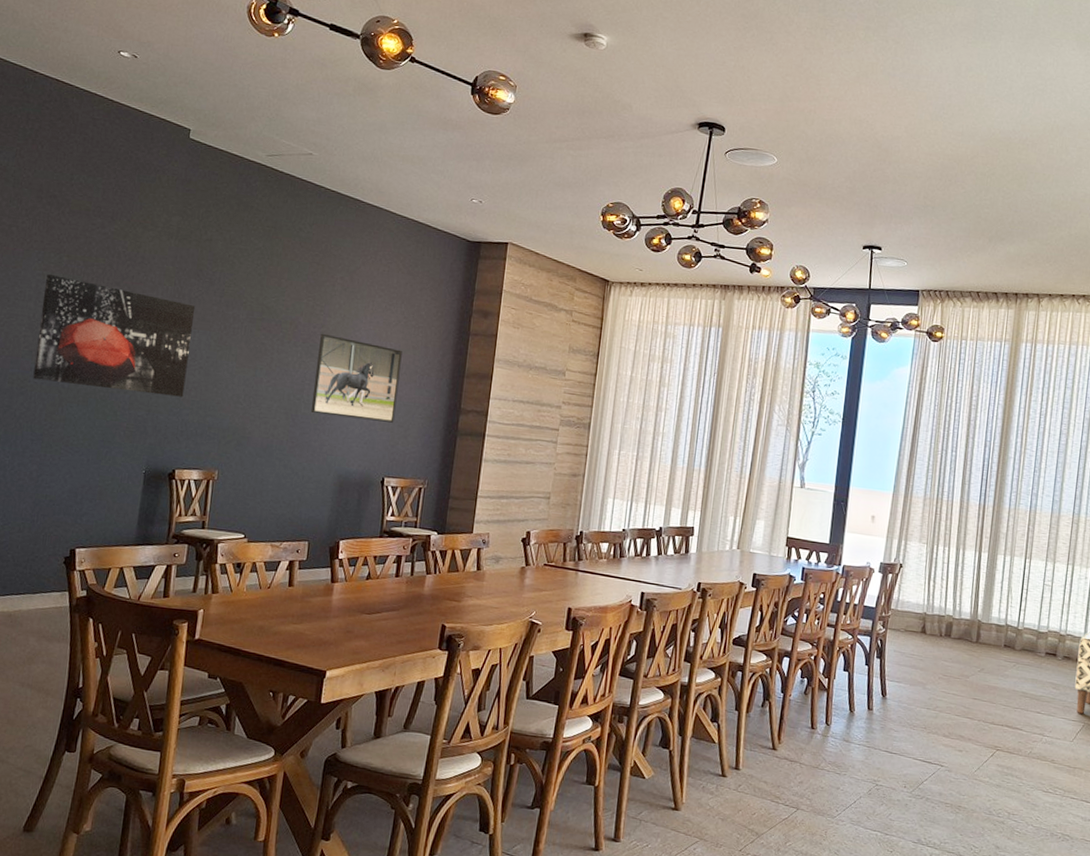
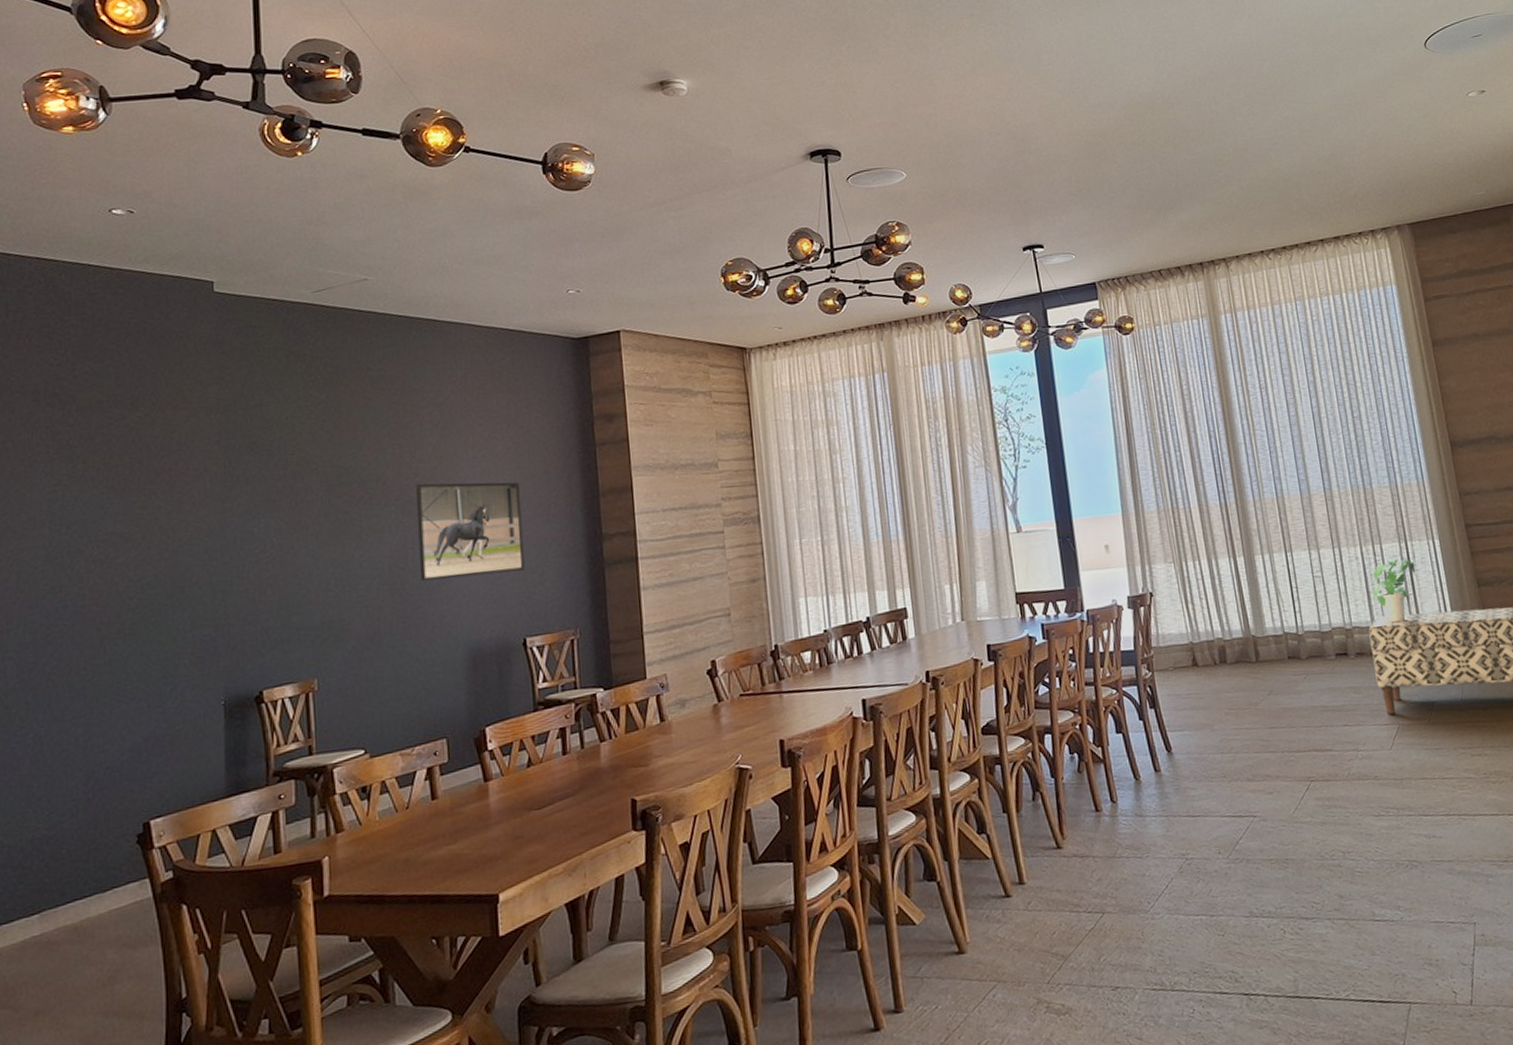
wall art: present [33,274,196,397] -> none [59,486,258,622]

